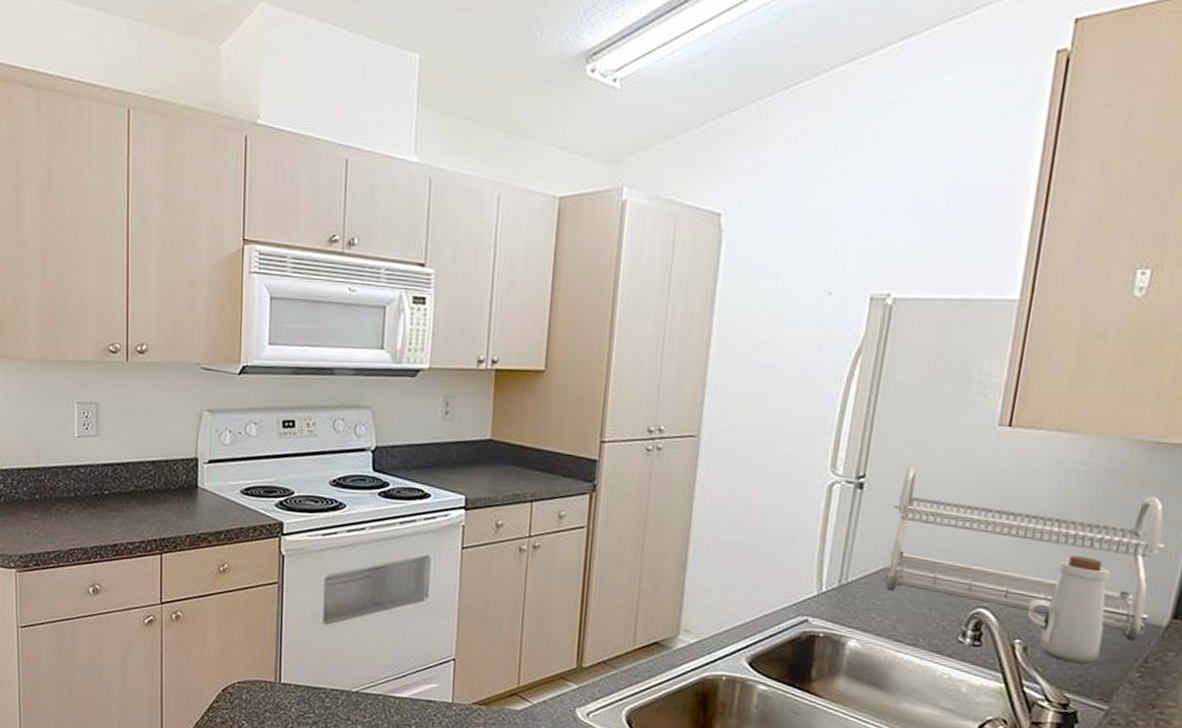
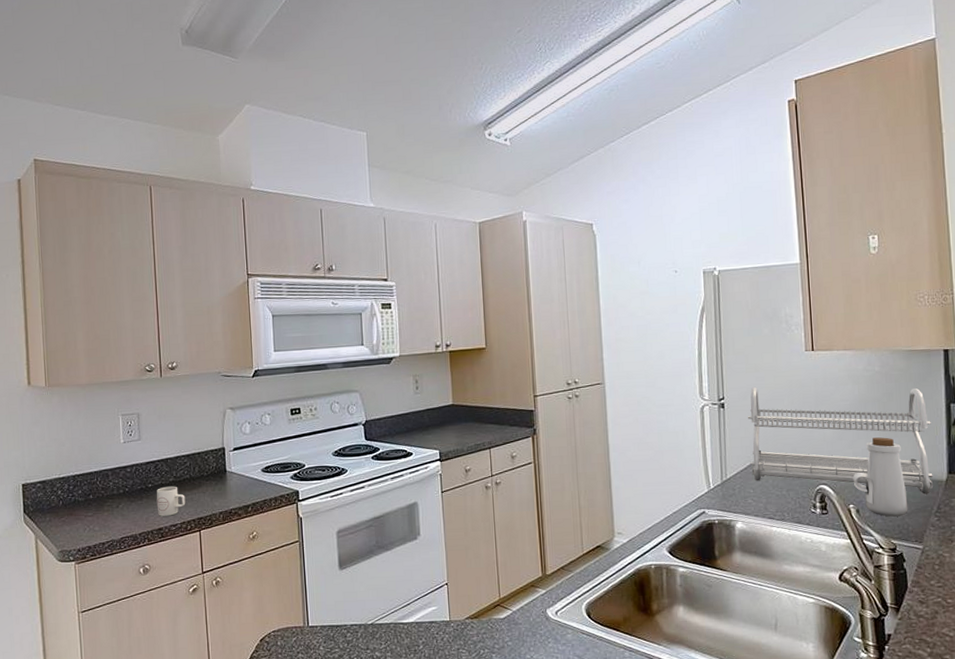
mug: none [112,496,147,532] -> present [156,486,186,516]

